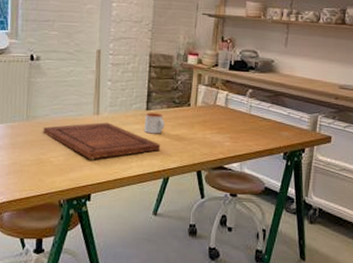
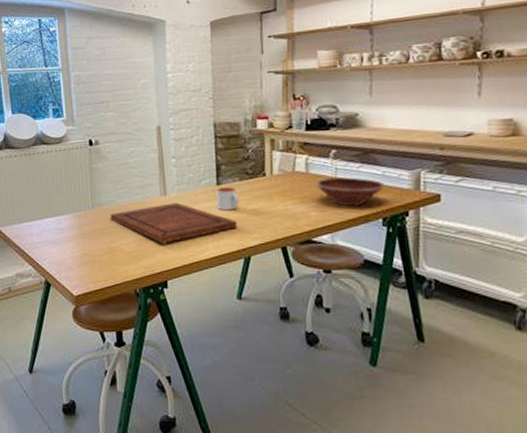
ceramic bowl: none [232,114,288,141] -> present [315,177,385,207]

